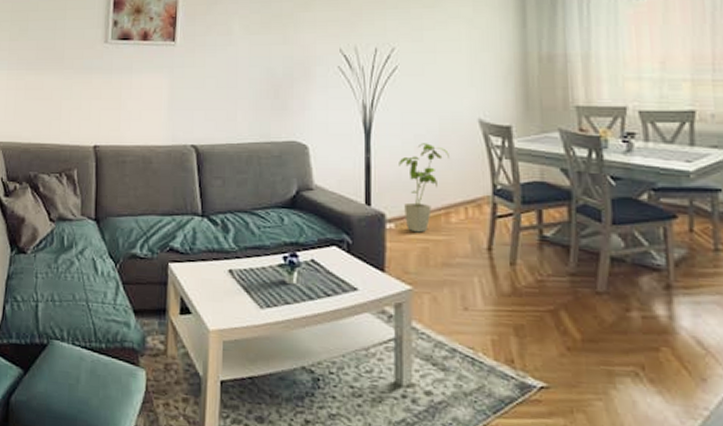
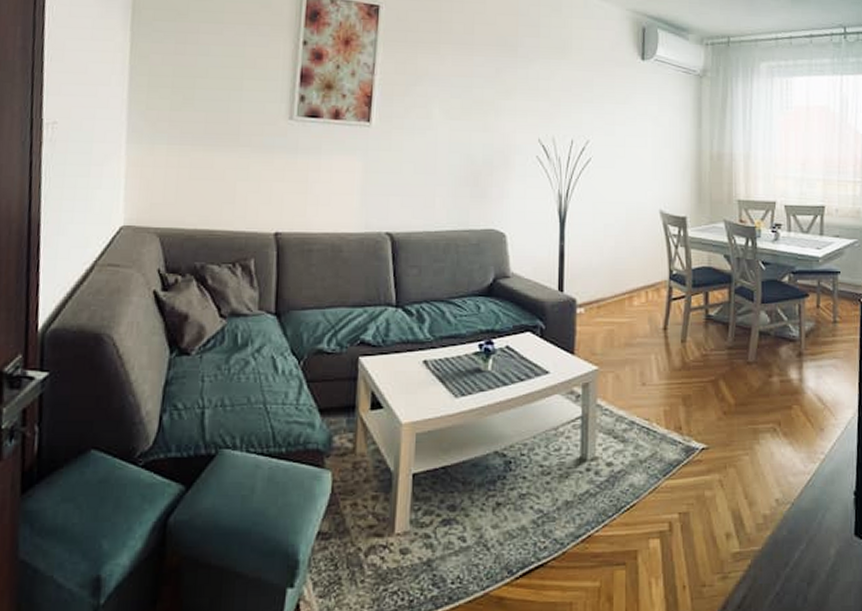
house plant: present [399,143,449,233] -> none [590,232,634,316]

